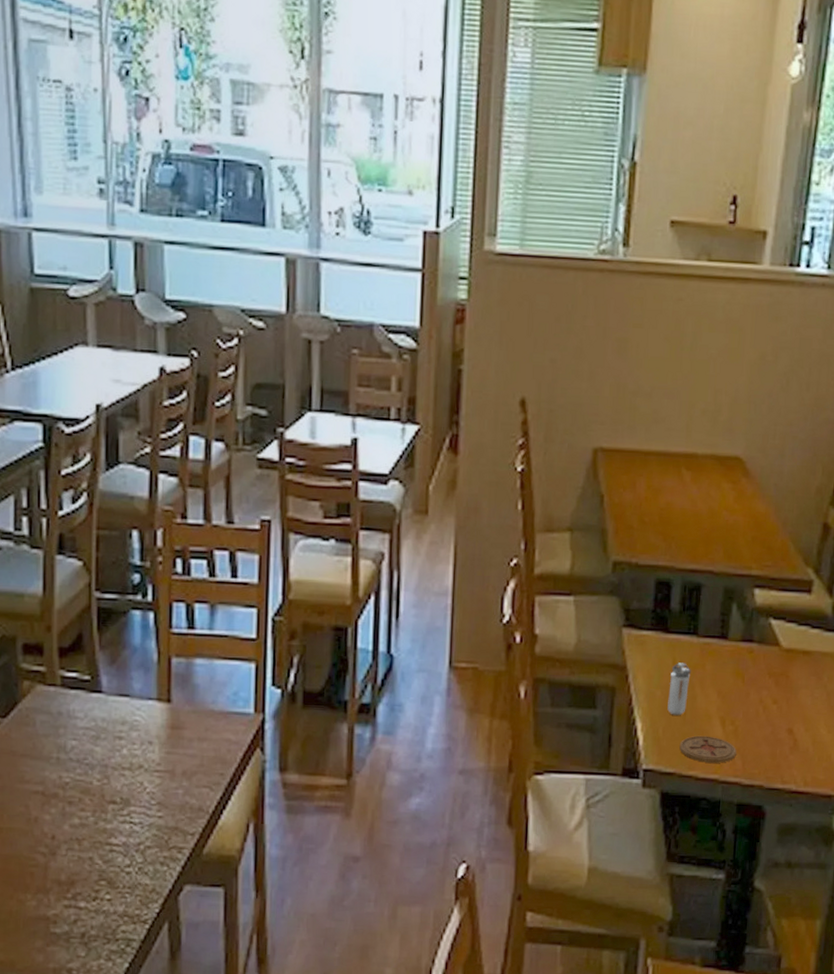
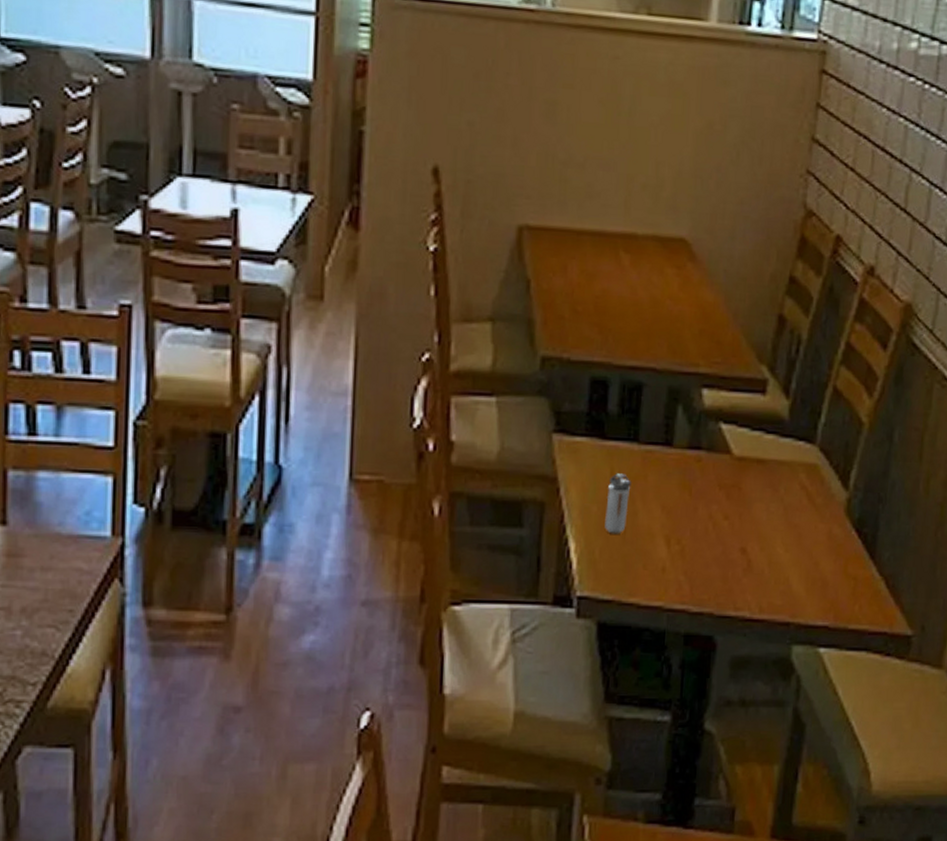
coaster: present [679,735,737,763] -> none [618,557,683,588]

